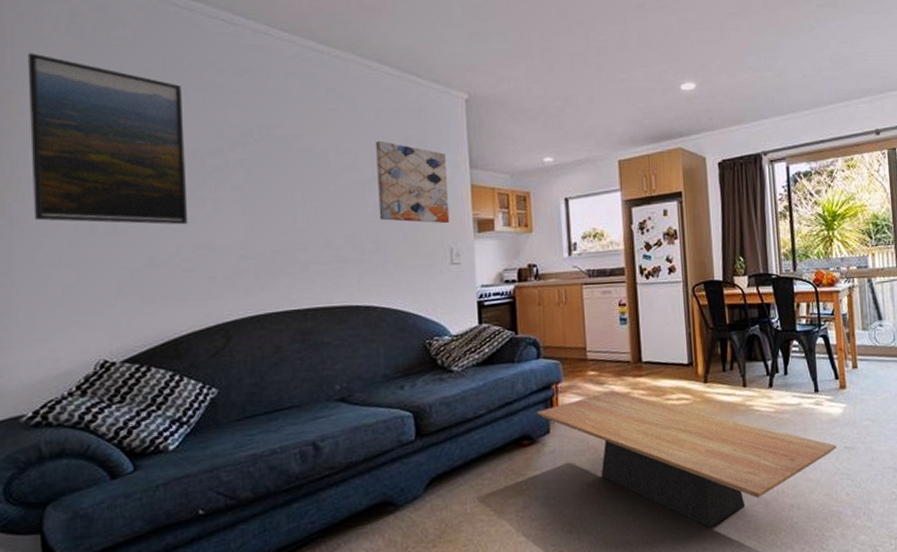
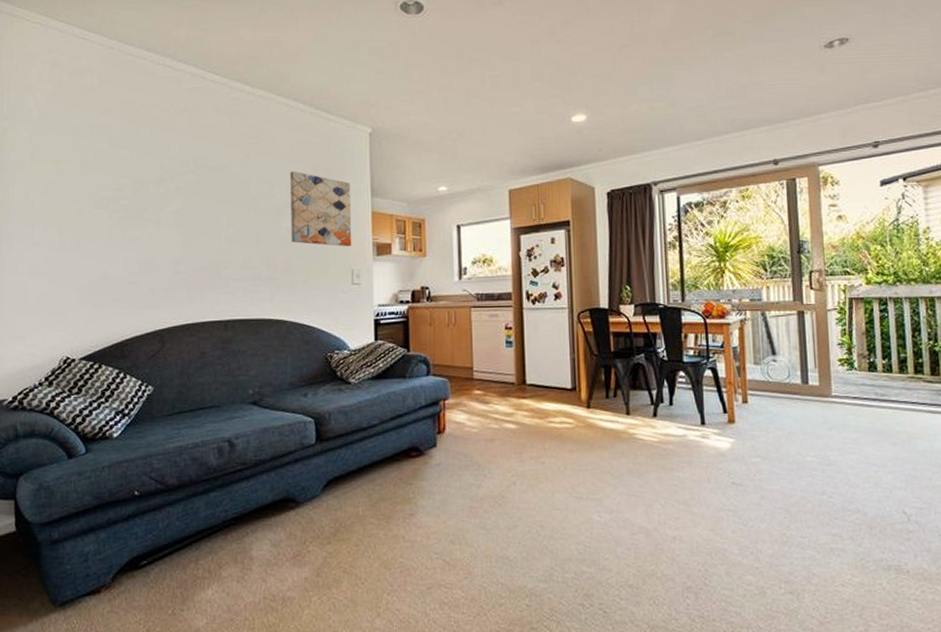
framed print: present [27,53,188,225] -> none [19,98,135,244]
coffee table: present [537,390,836,529] -> none [425,410,723,552]

